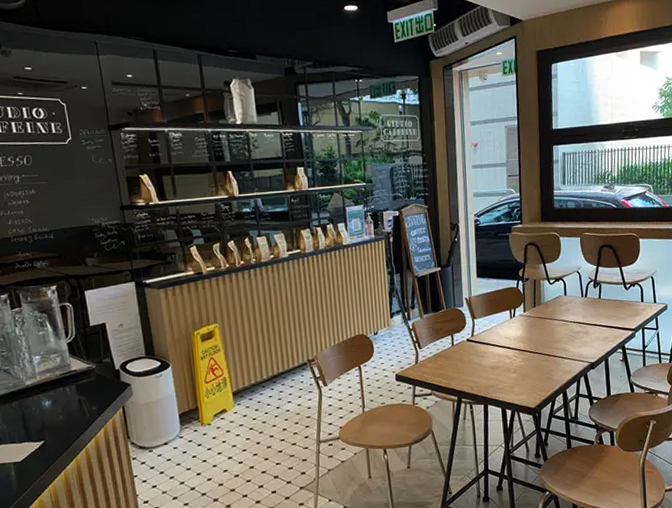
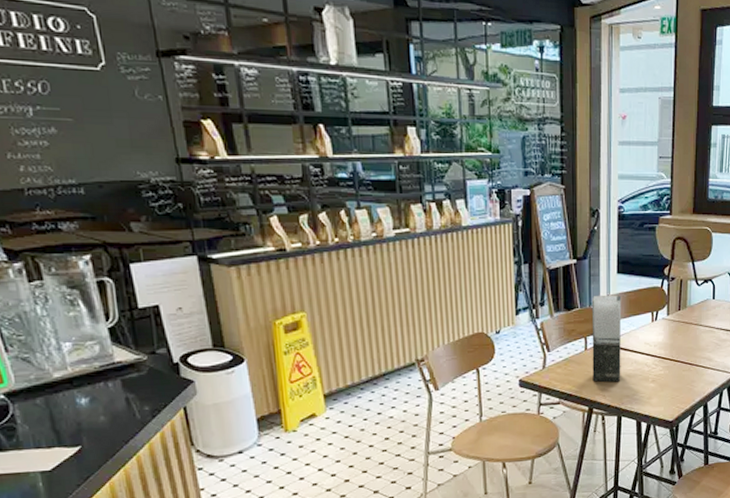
vase: none [455,296,486,374] -> present [591,295,622,383]

